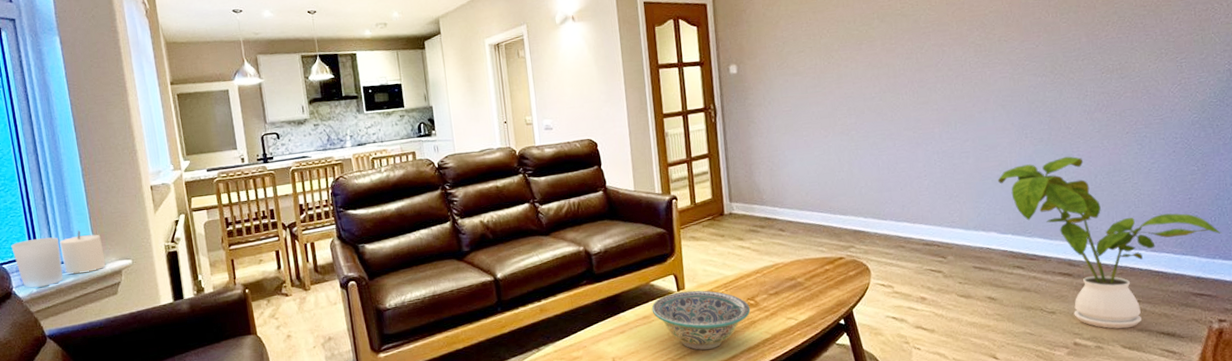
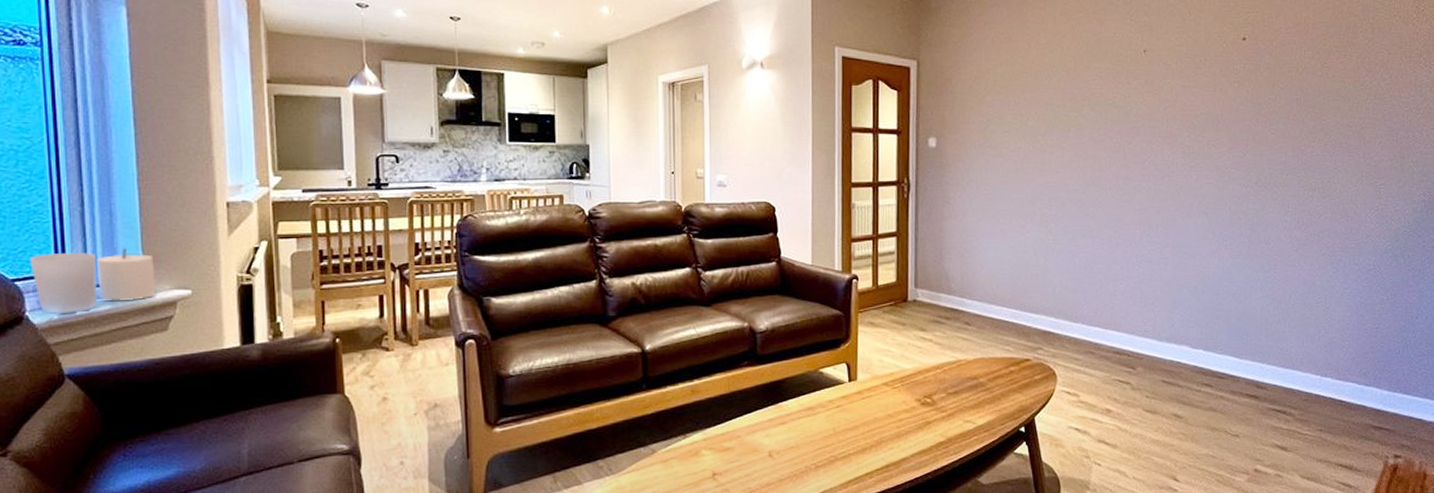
decorative bowl: present [651,290,751,350] -> none [818,382,927,450]
house plant: present [997,156,1222,329] -> none [1193,273,1405,458]

